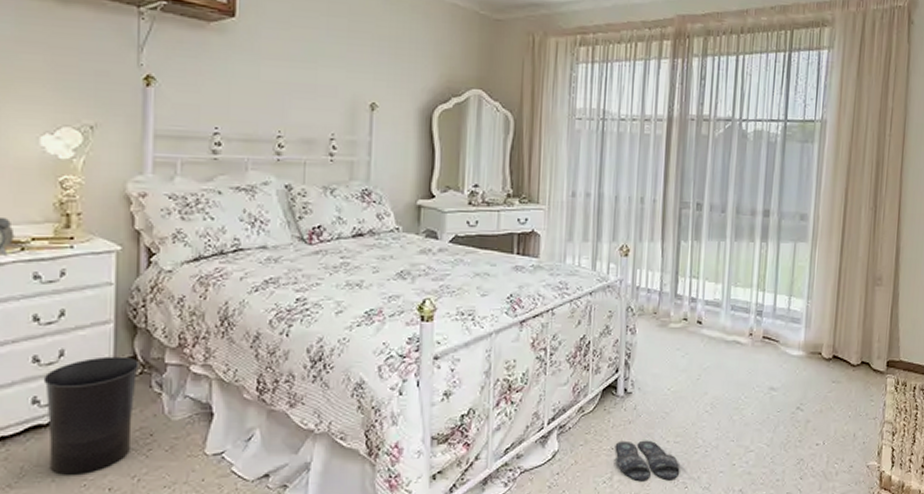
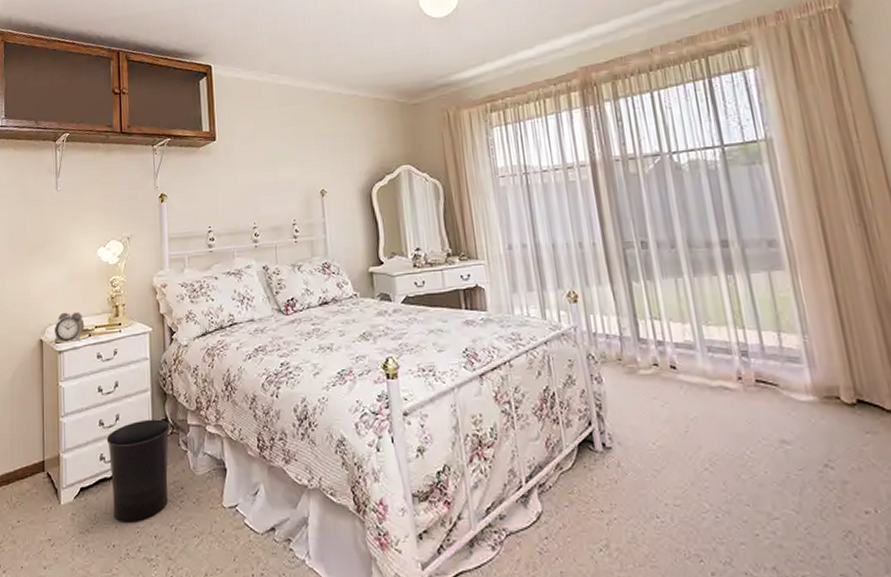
slippers: present [615,440,680,482] -> none [604,502,690,552]

